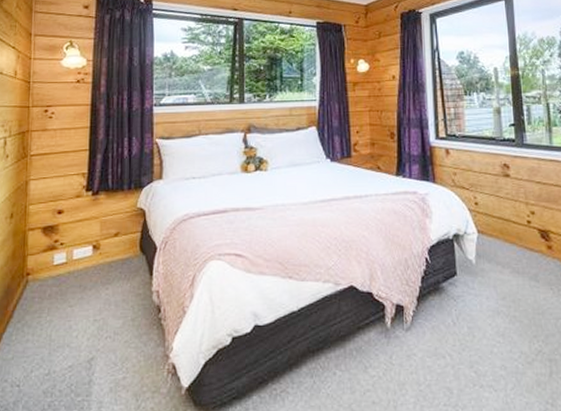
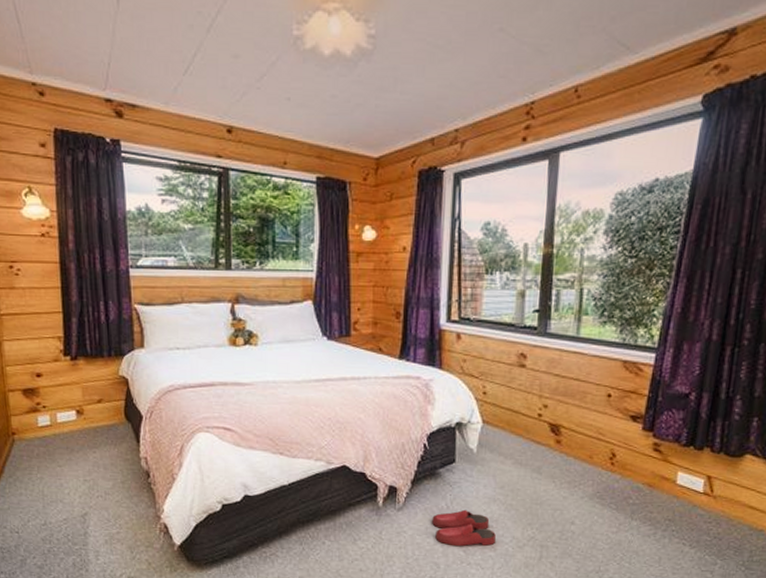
slippers: none [440,325,504,367] -> present [432,509,496,547]

